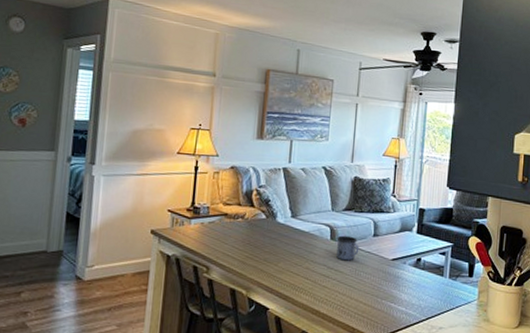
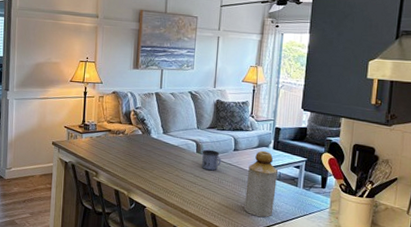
bottle: none [385,235,422,314] -> present [244,150,278,217]

